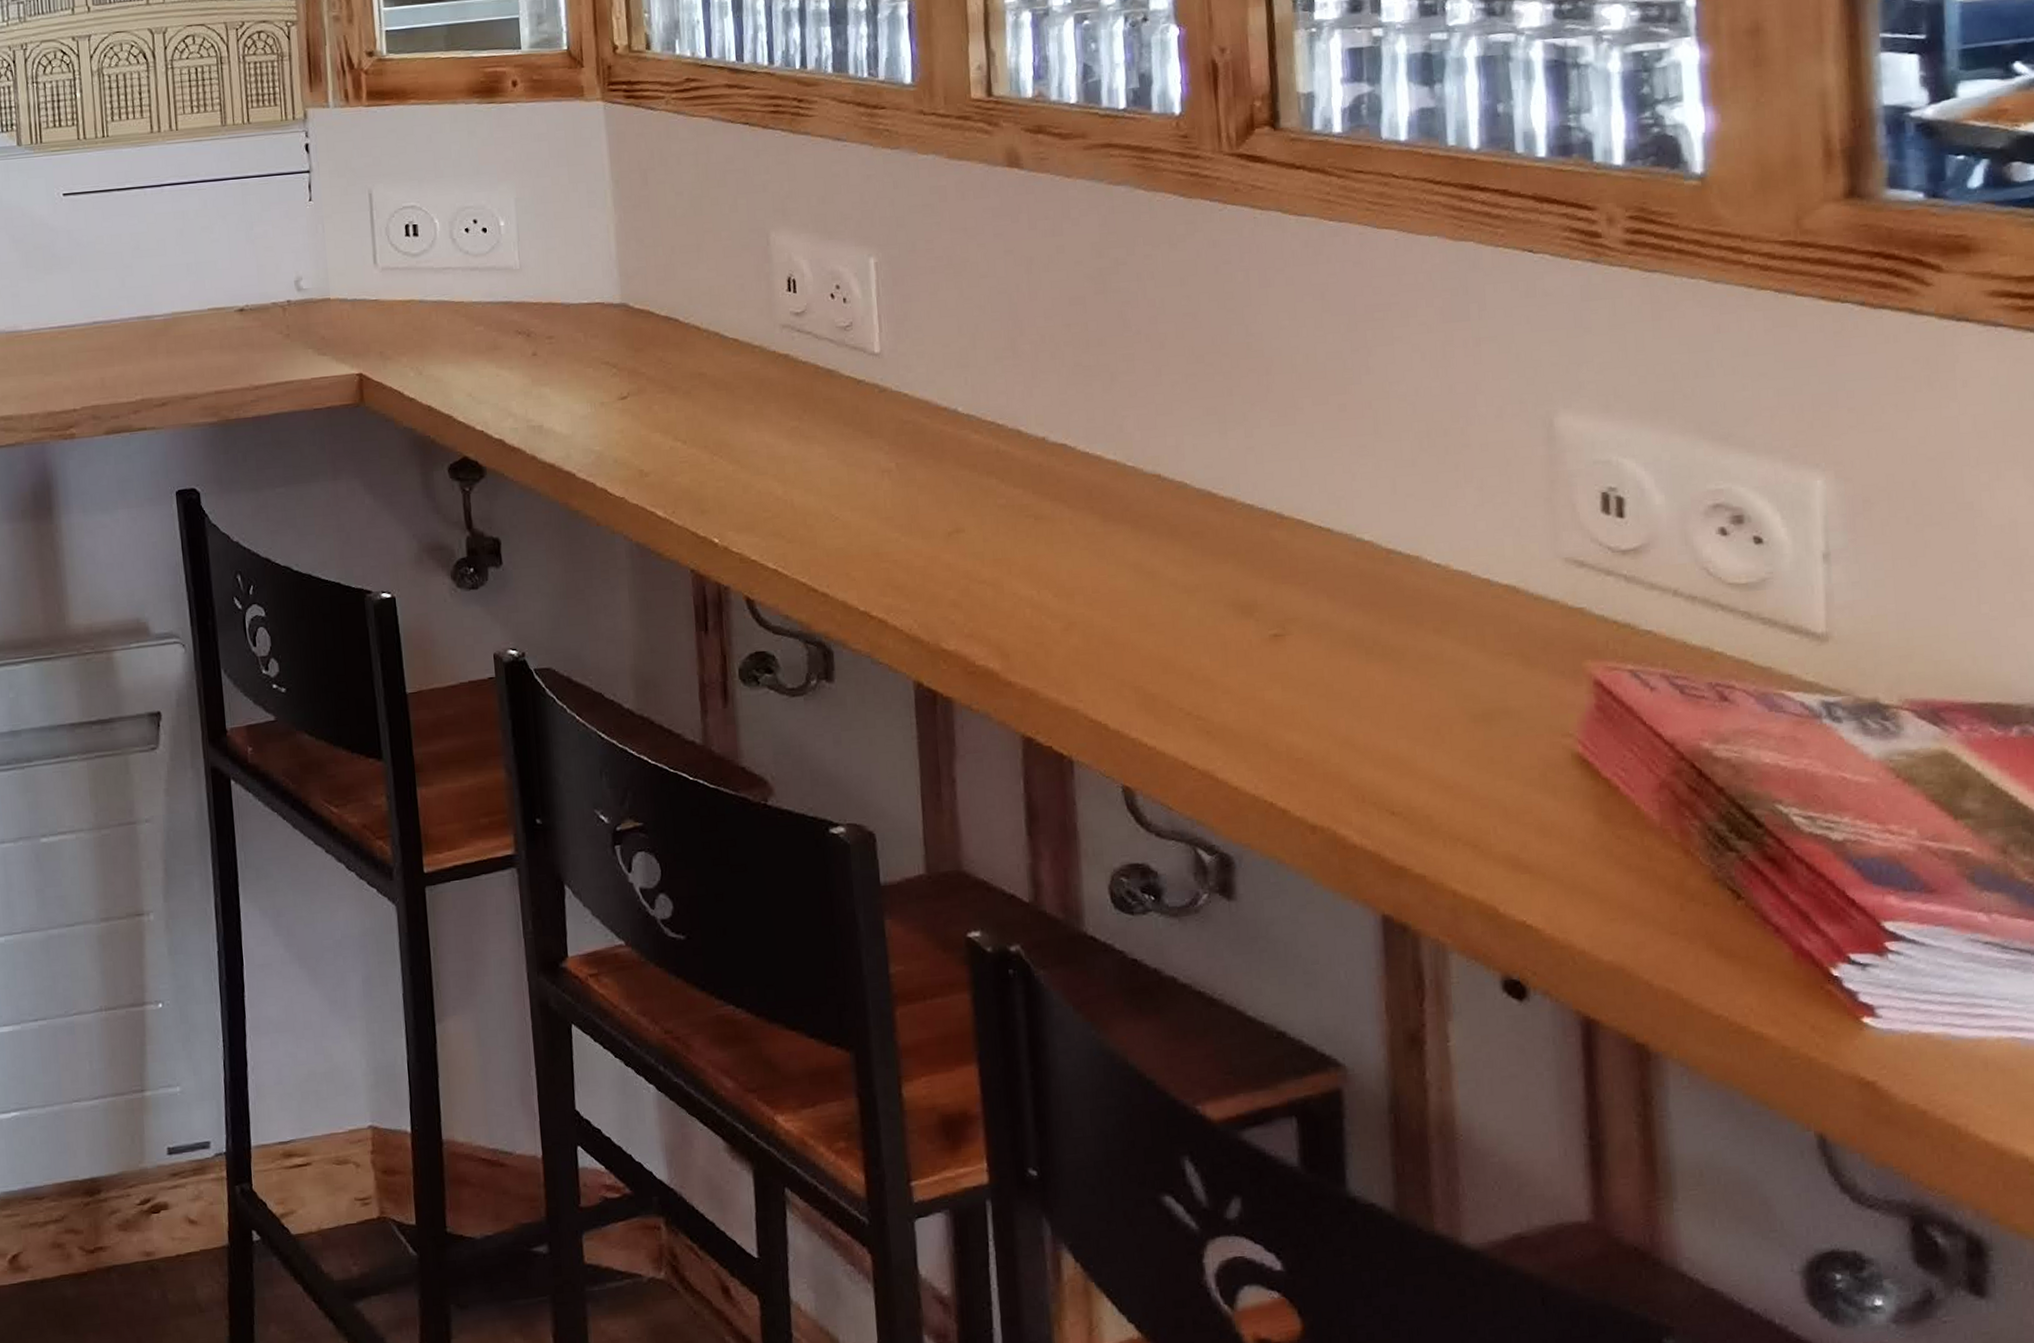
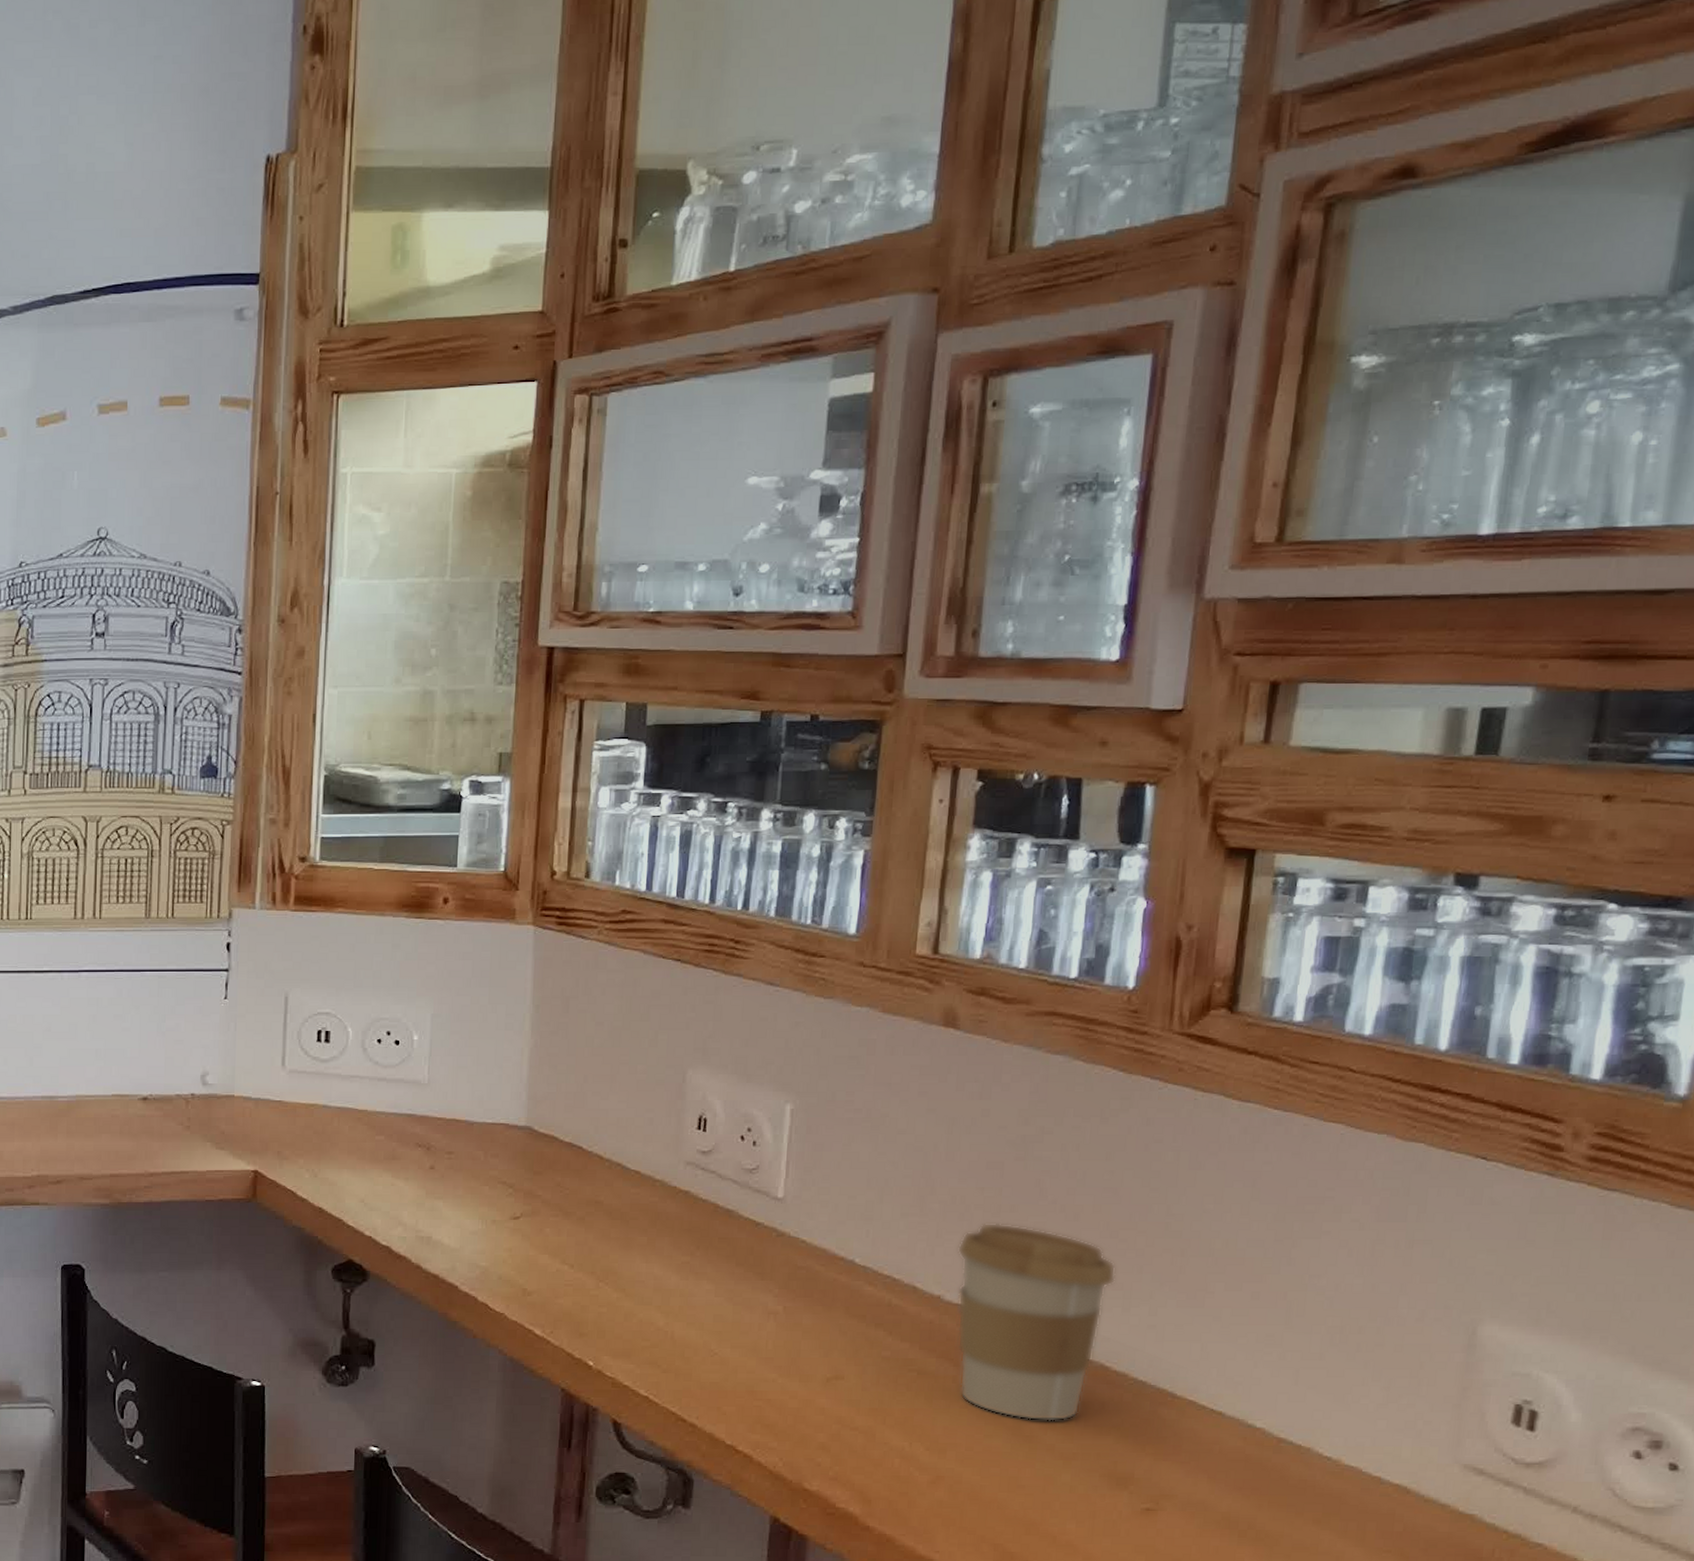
coffee cup: none [1053,358,1208,557] -> present [957,1222,1116,1421]

